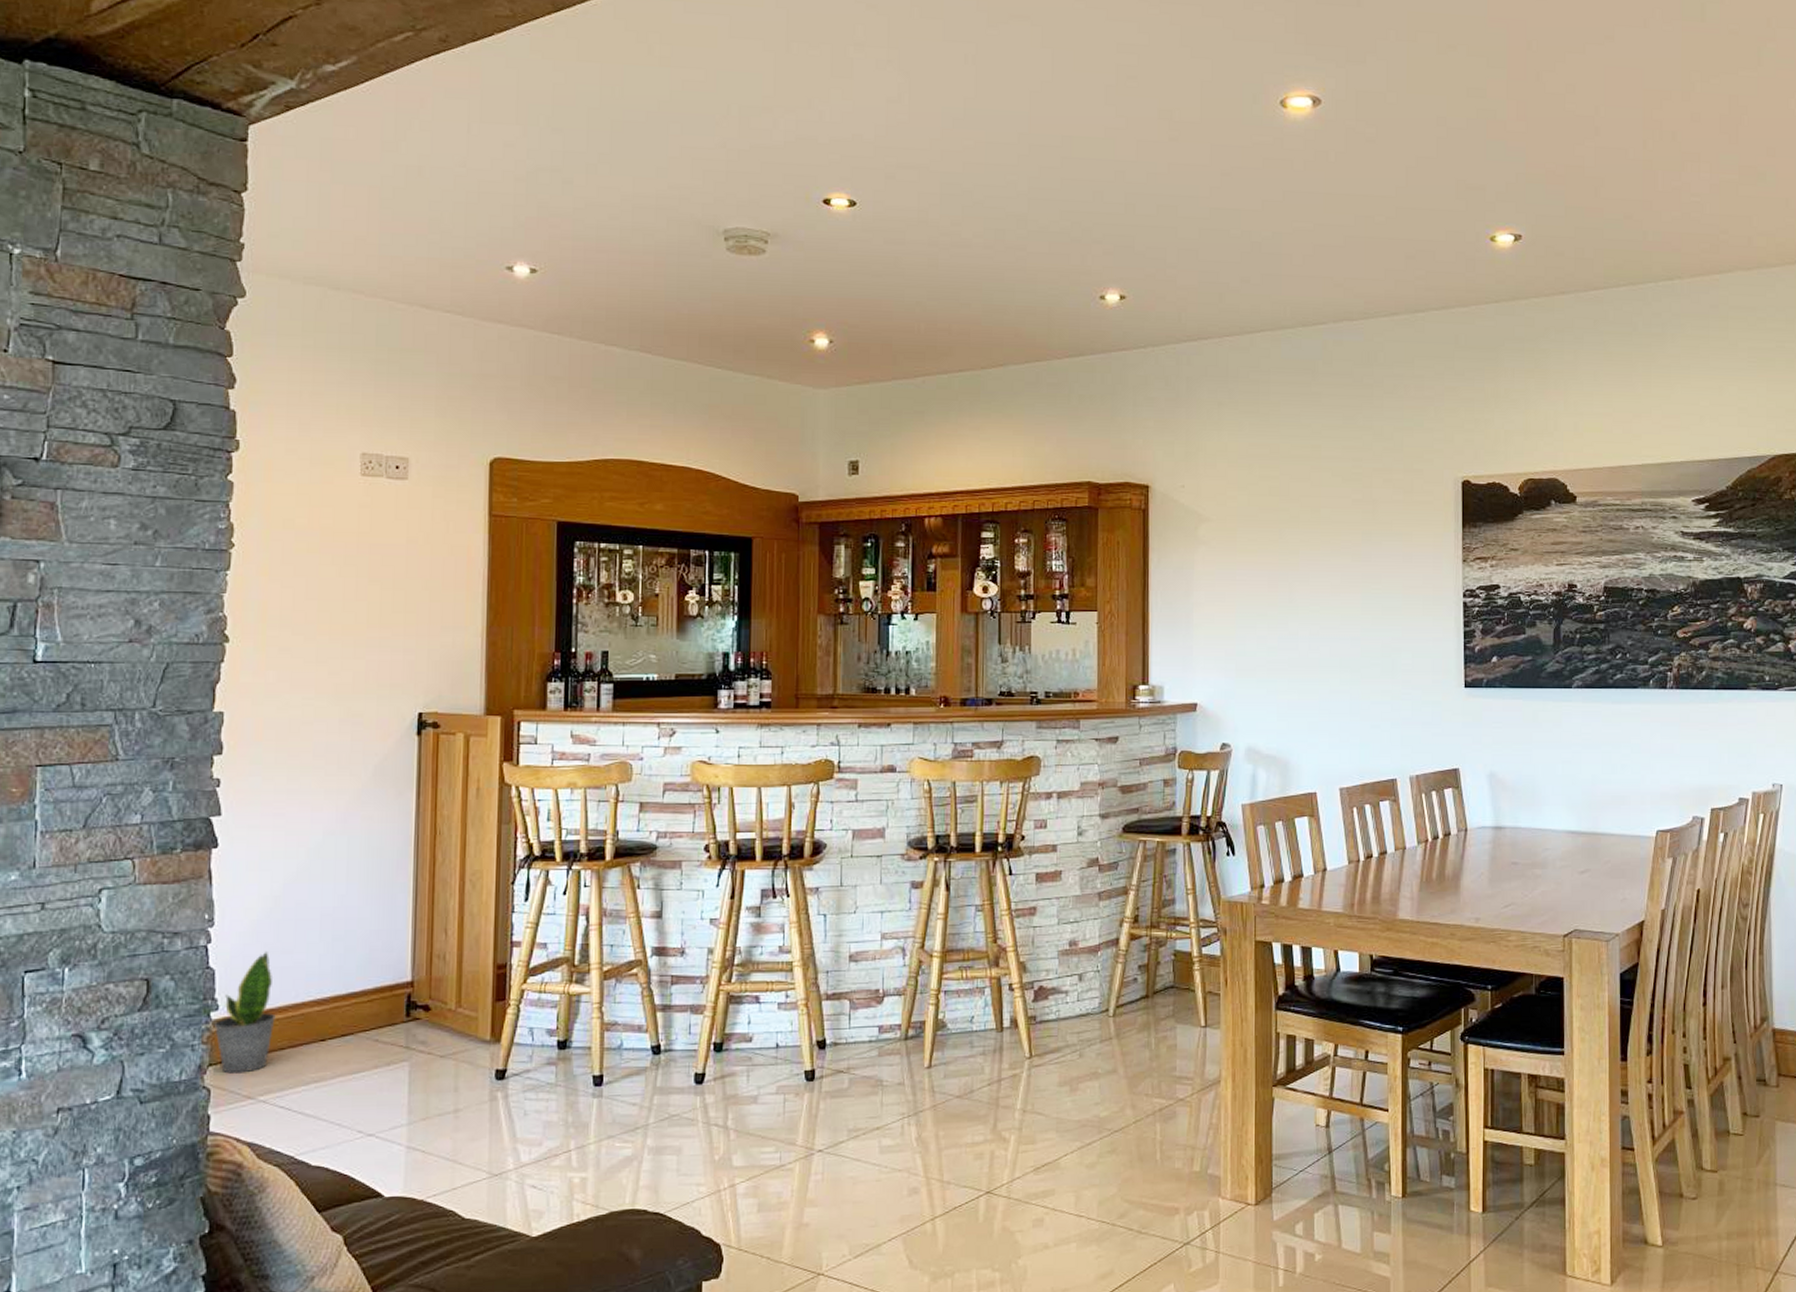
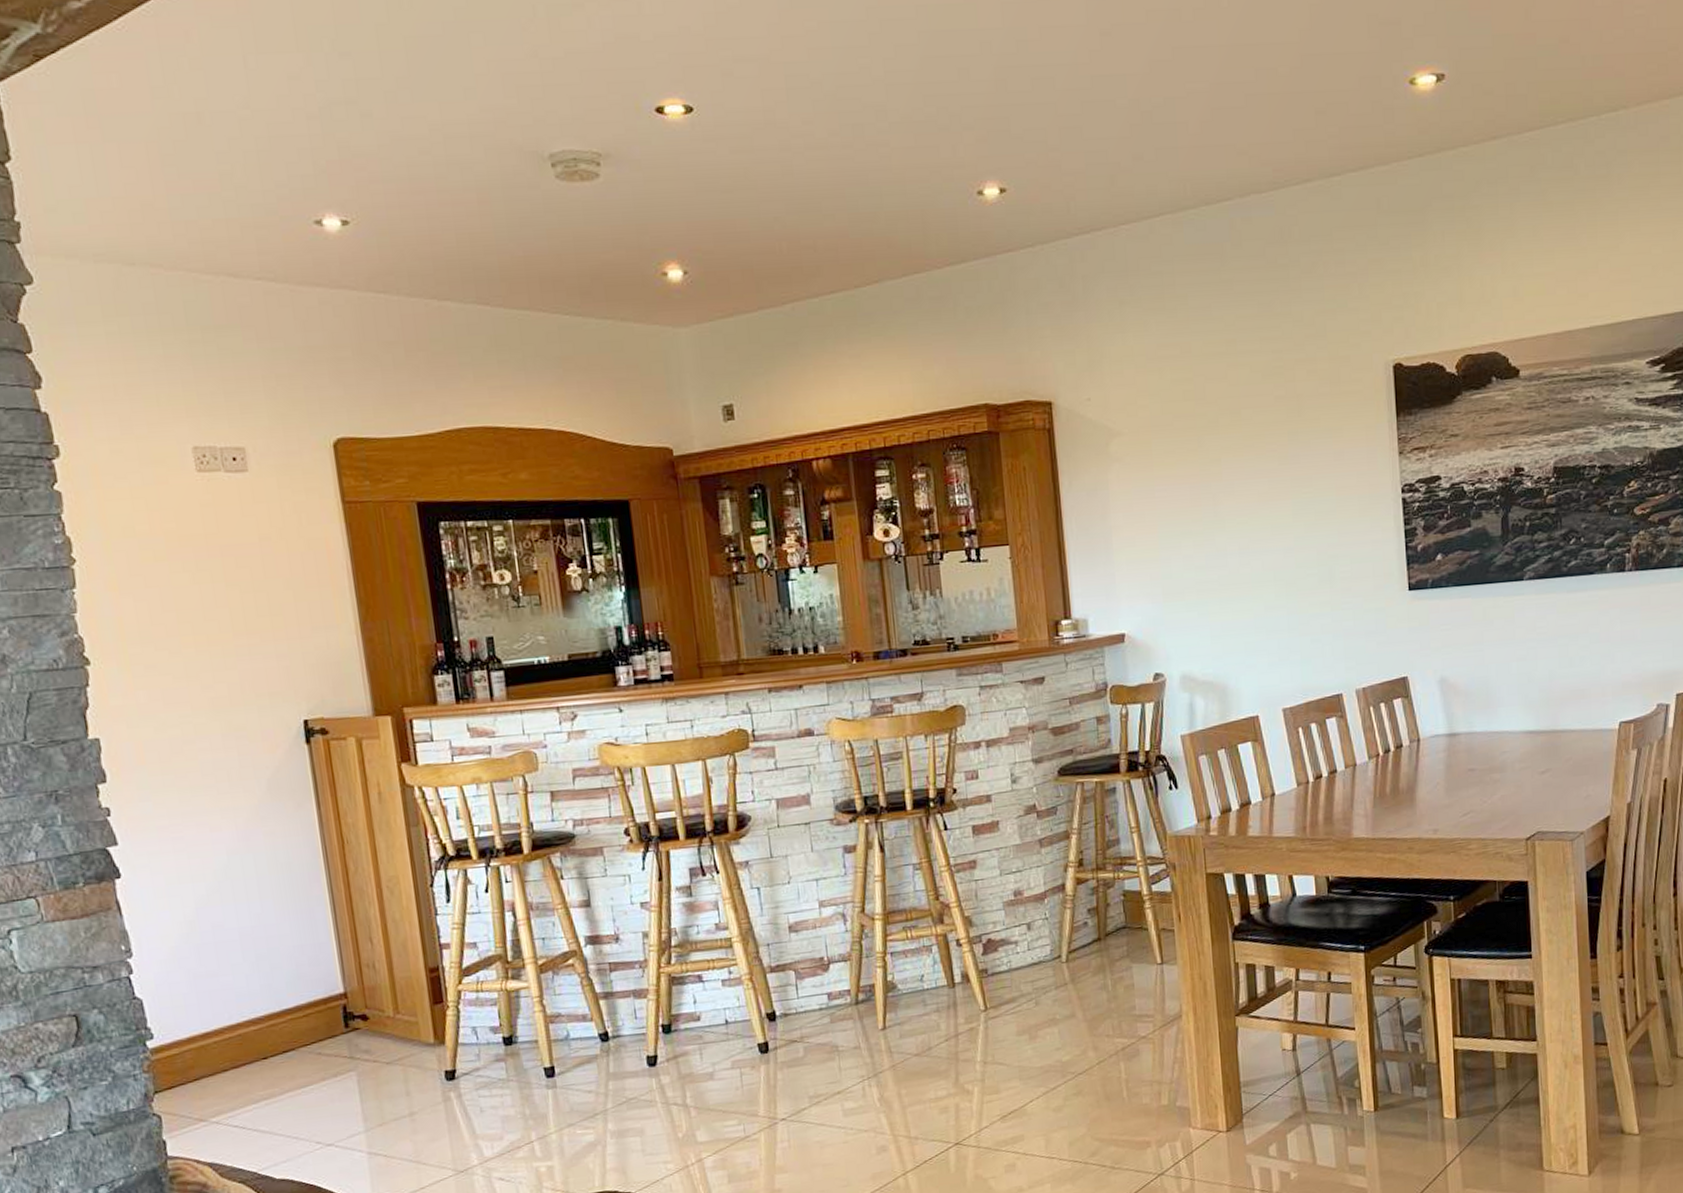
potted plant: present [213,950,276,1074] -> none [151,976,213,1099]

